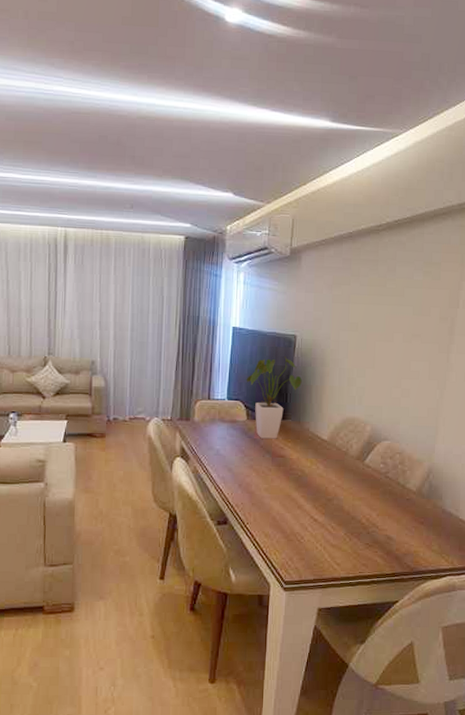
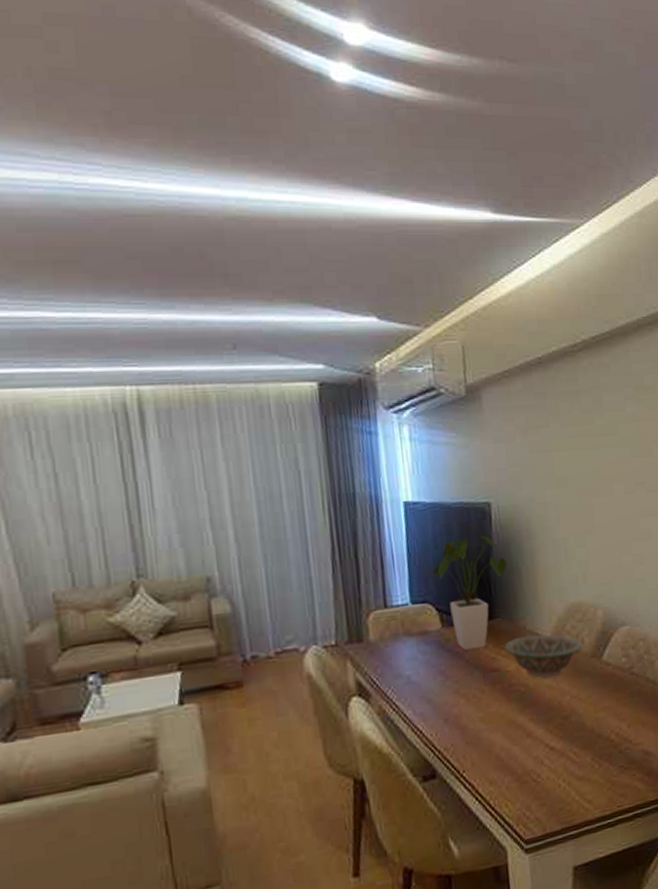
decorative bowl: none [291,435,350,468] -> present [504,634,581,678]

